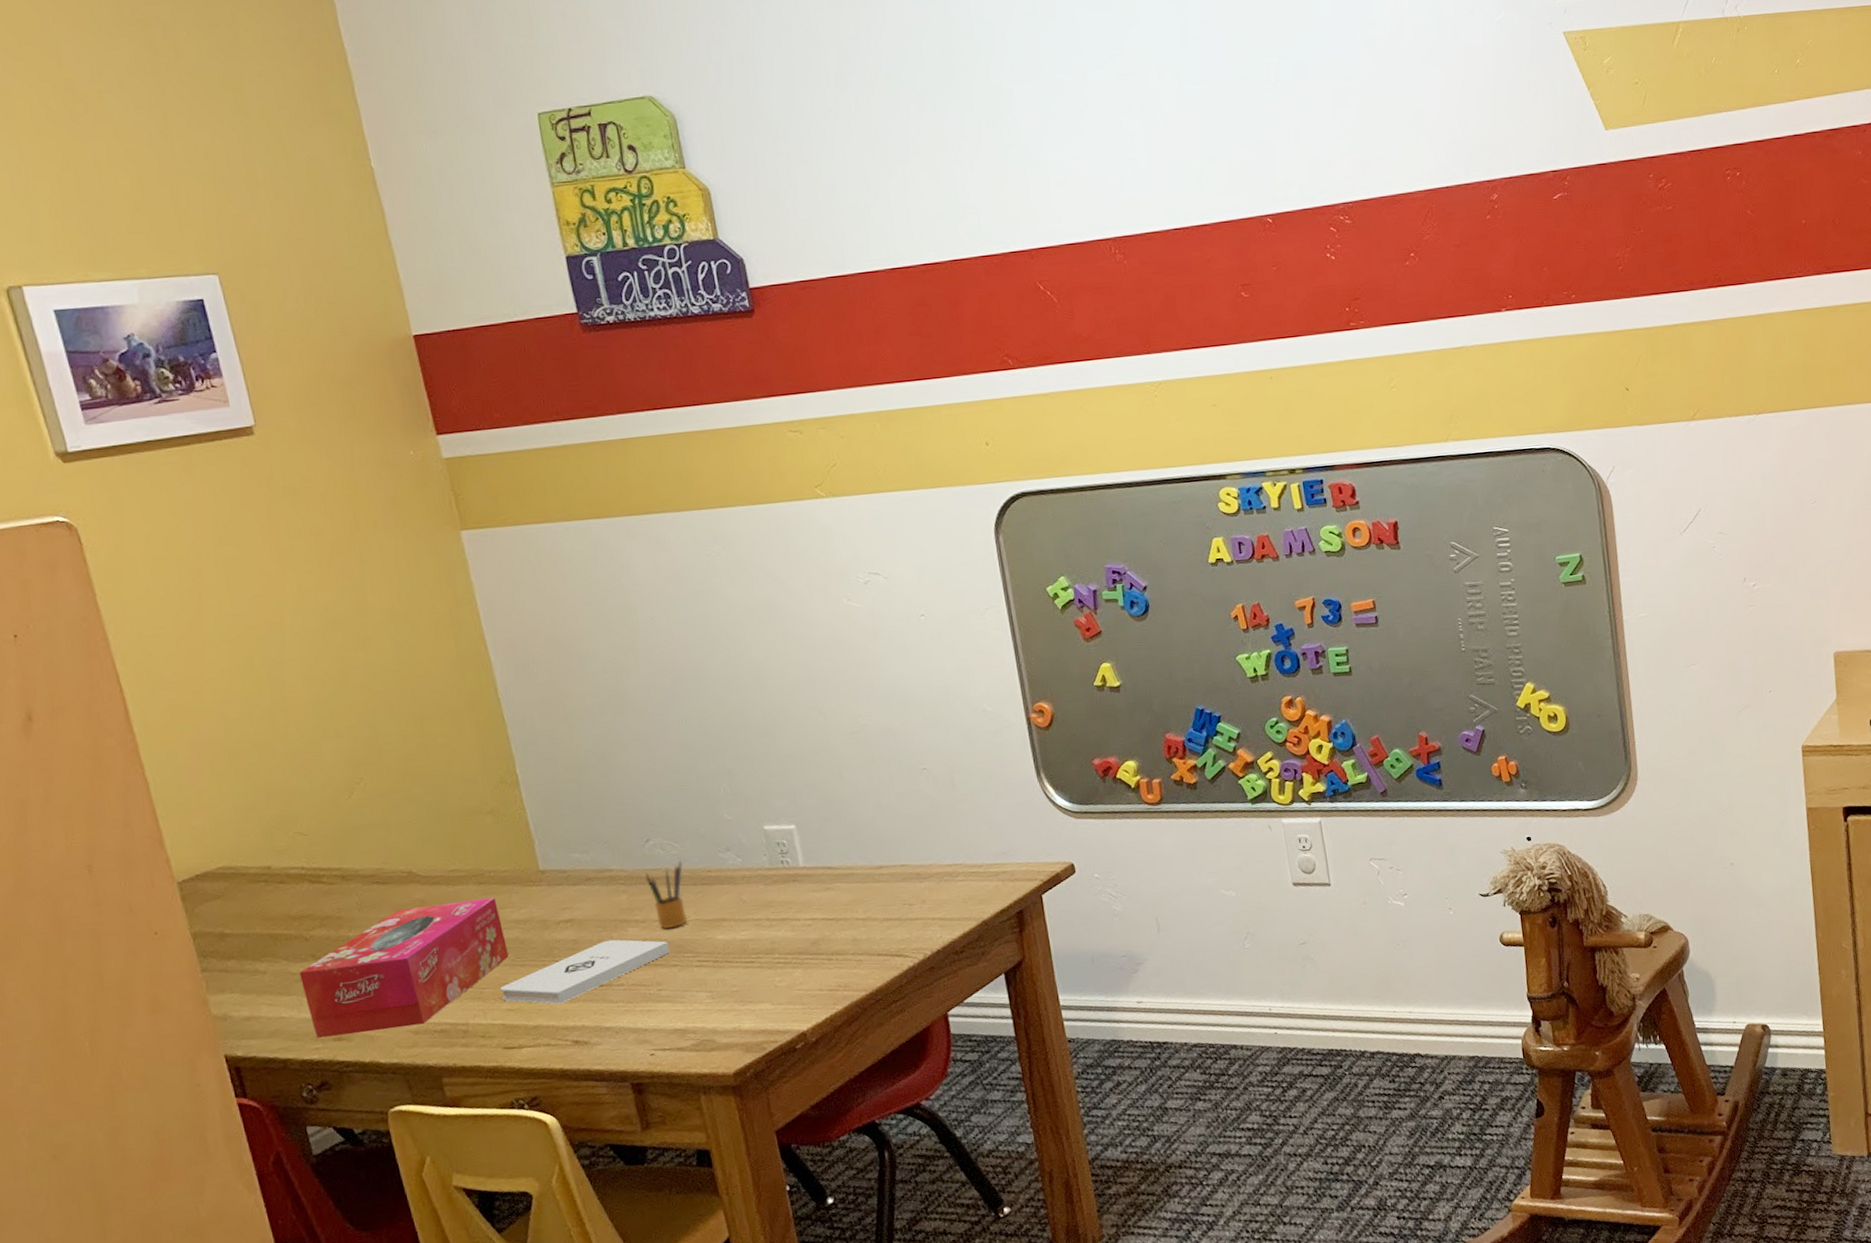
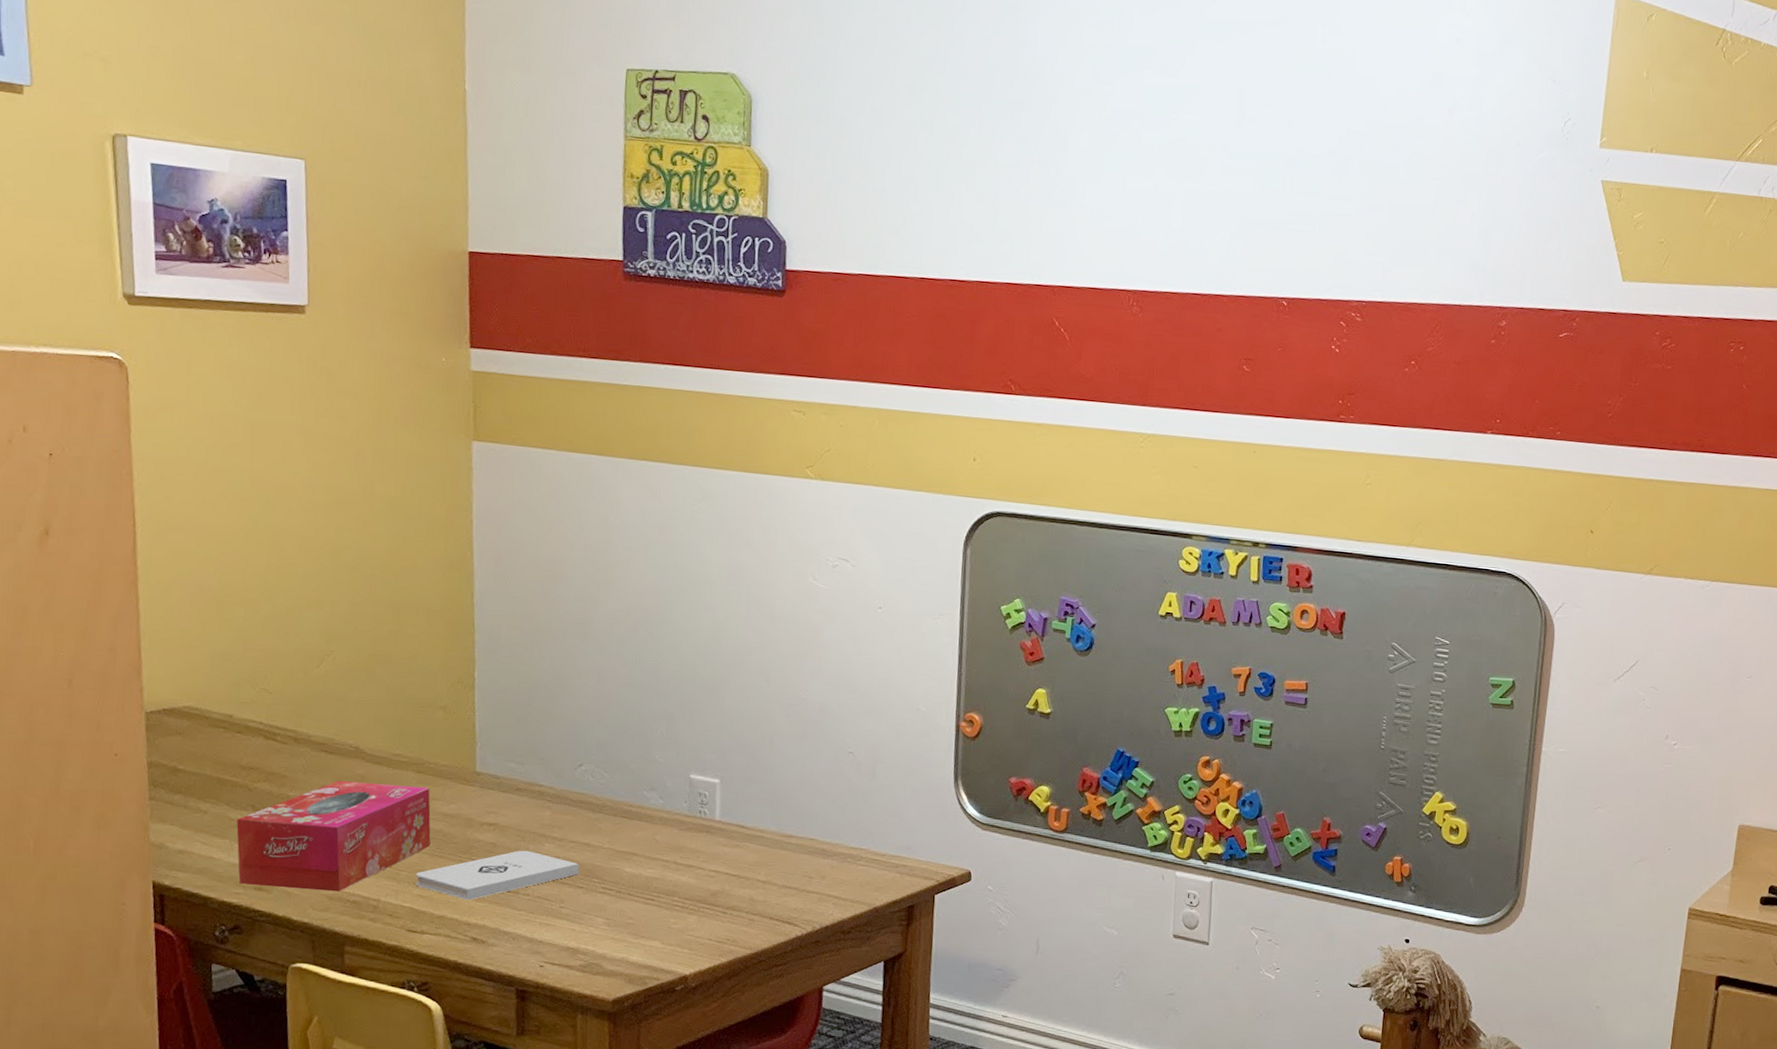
pencil box: present [645,860,688,930] -> none [570,790,607,853]

